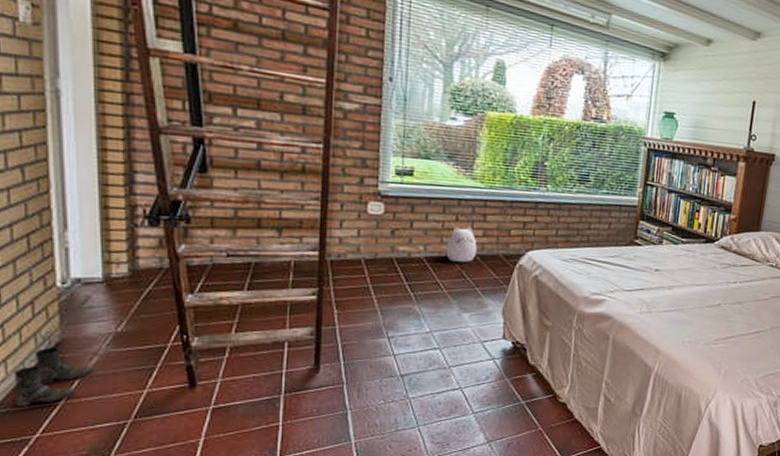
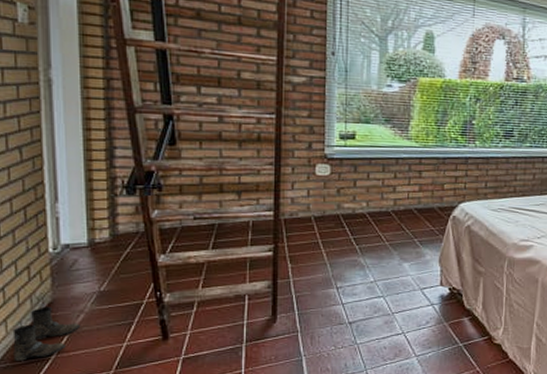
plush toy: present [446,227,477,262] -> none [386,183,414,216]

